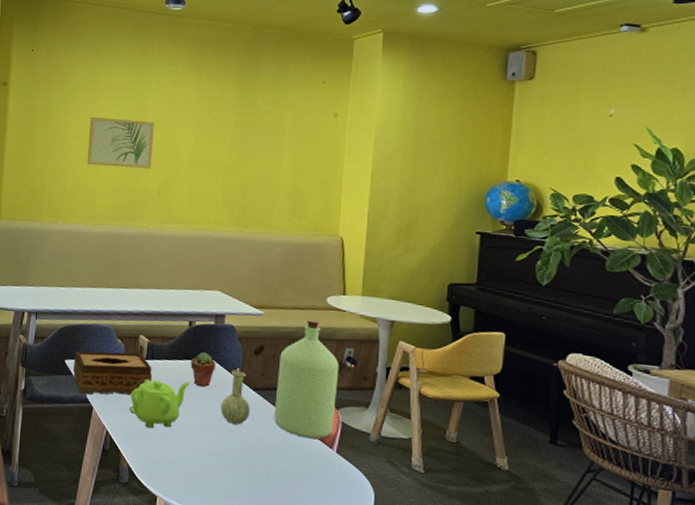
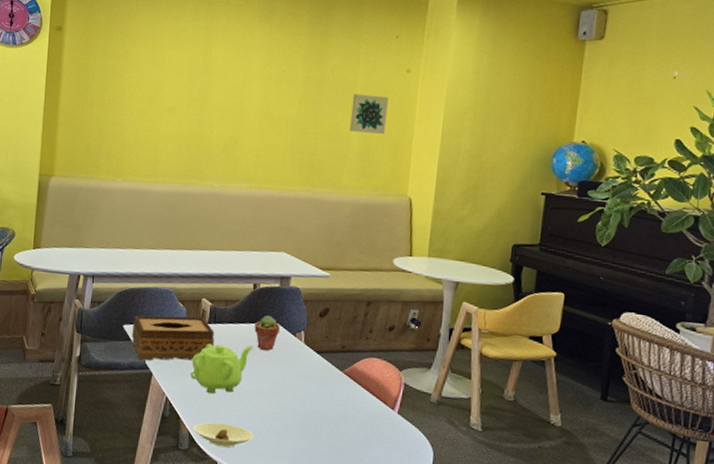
wall art: present [87,117,155,169] -> none [148,68,221,124]
saucer: none [133,456,192,482] -> present [193,422,254,448]
bottle: present [220,319,339,439] -> none [284,280,404,401]
wall art: none [279,138,317,177] -> present [350,94,388,135]

